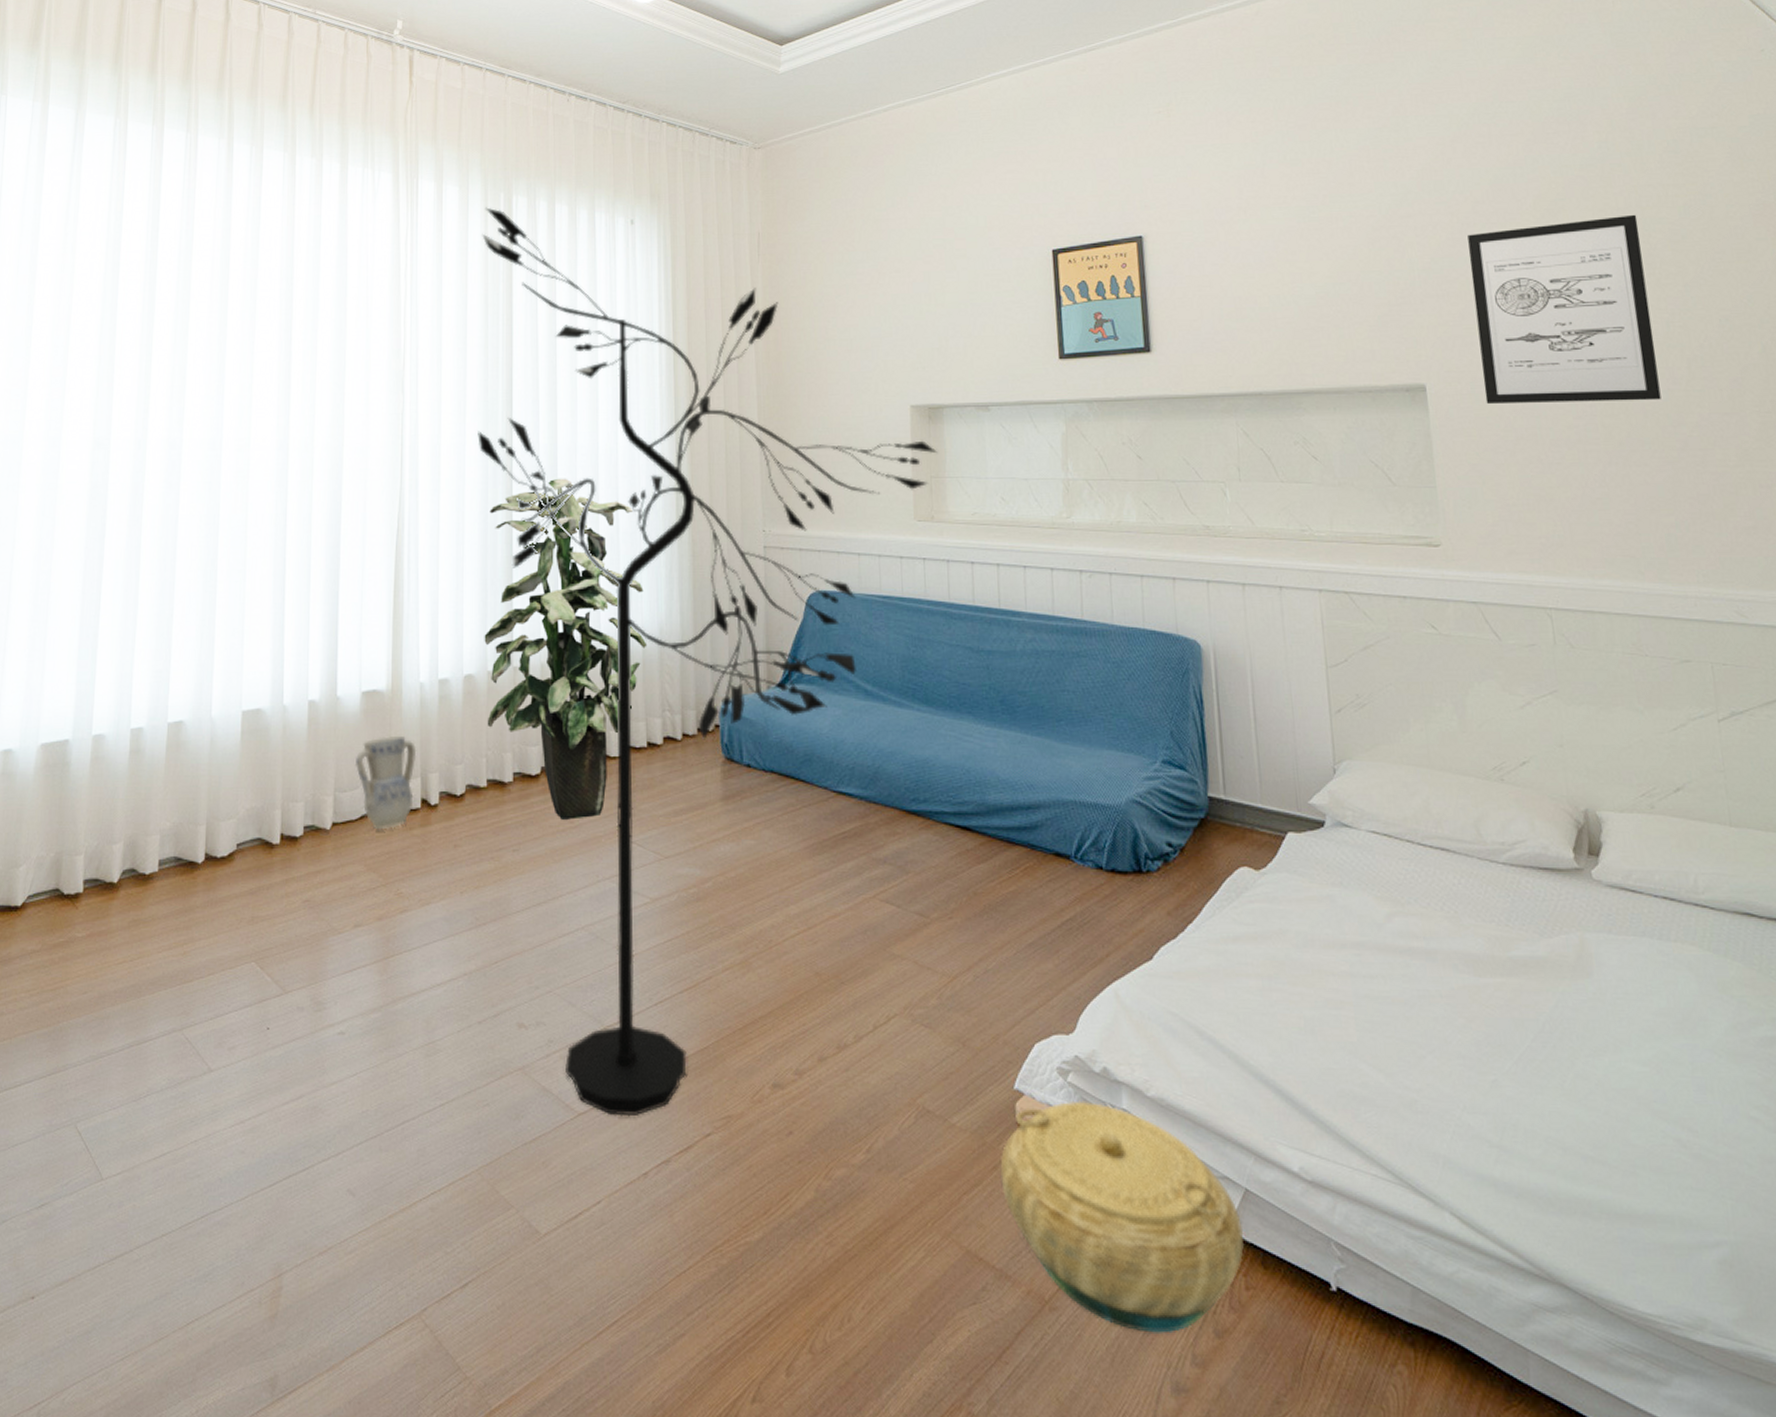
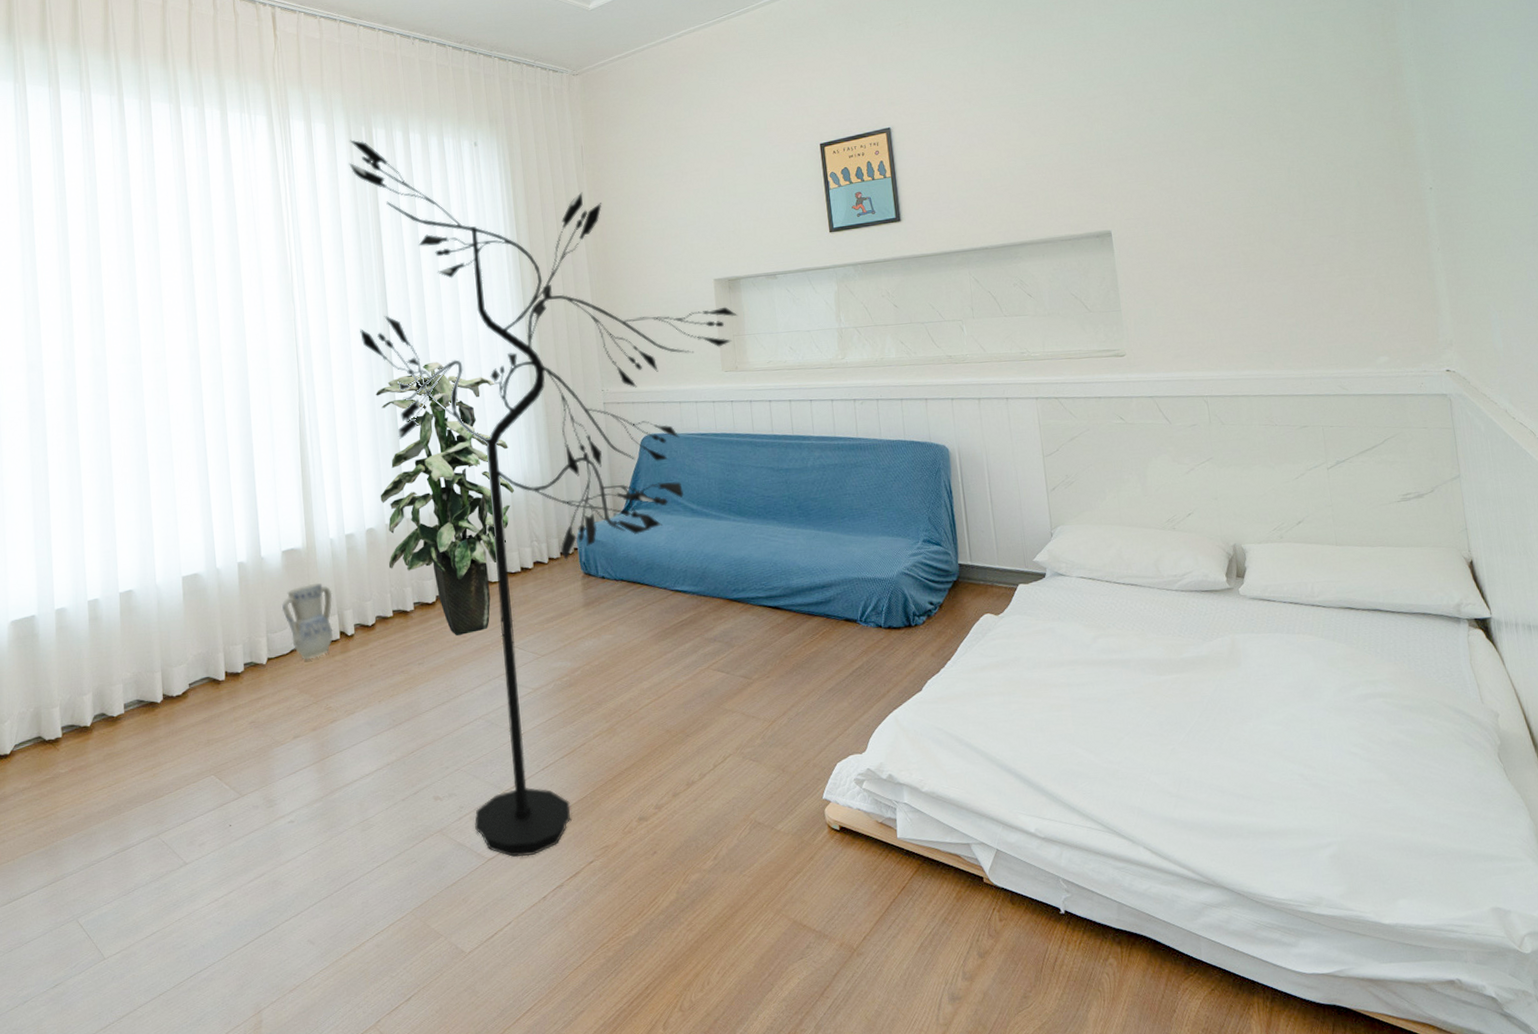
basket: present [999,1100,1244,1334] -> none [815,800,997,962]
wall art: present [1467,214,1661,405] -> none [1140,85,1285,243]

